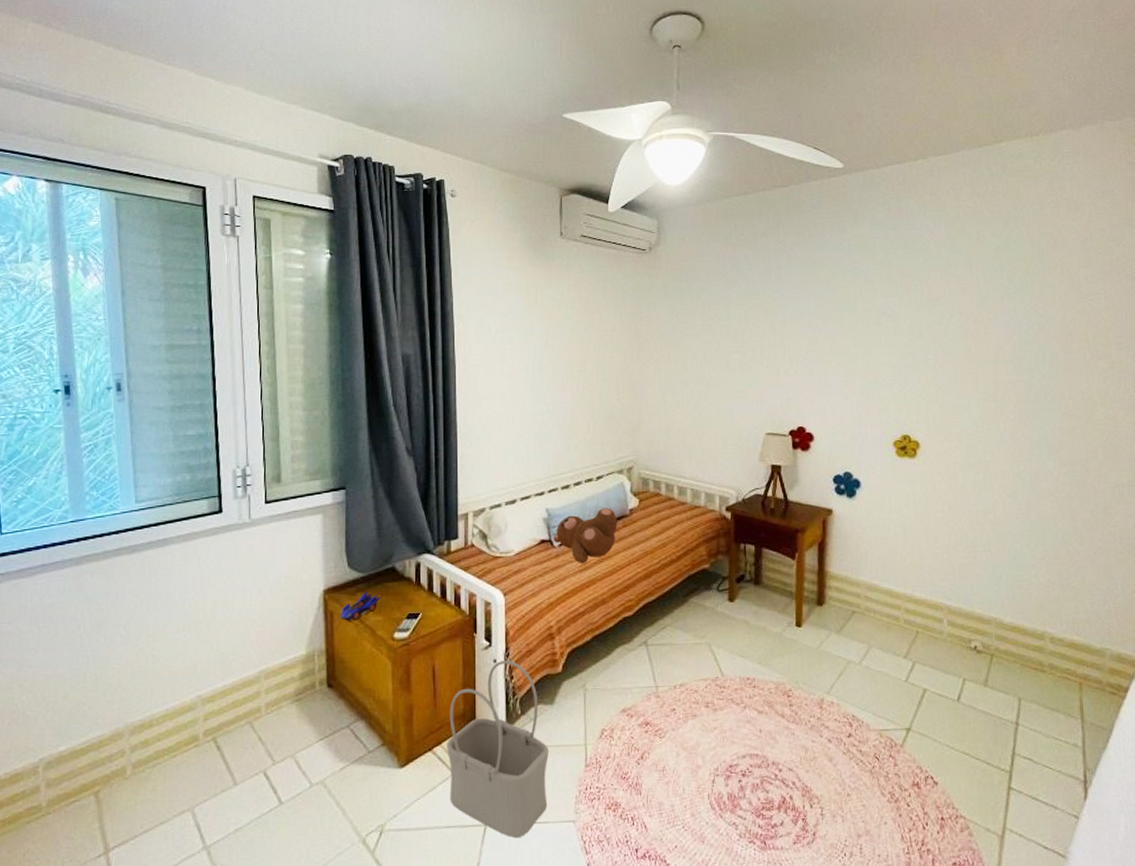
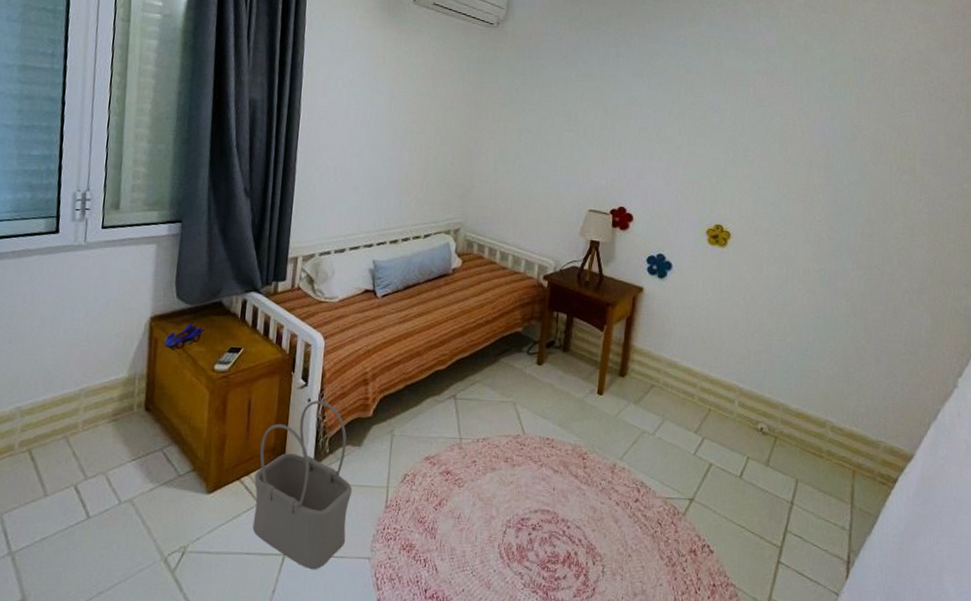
teddy bear: present [553,508,617,564] -> none [376,265,440,316]

